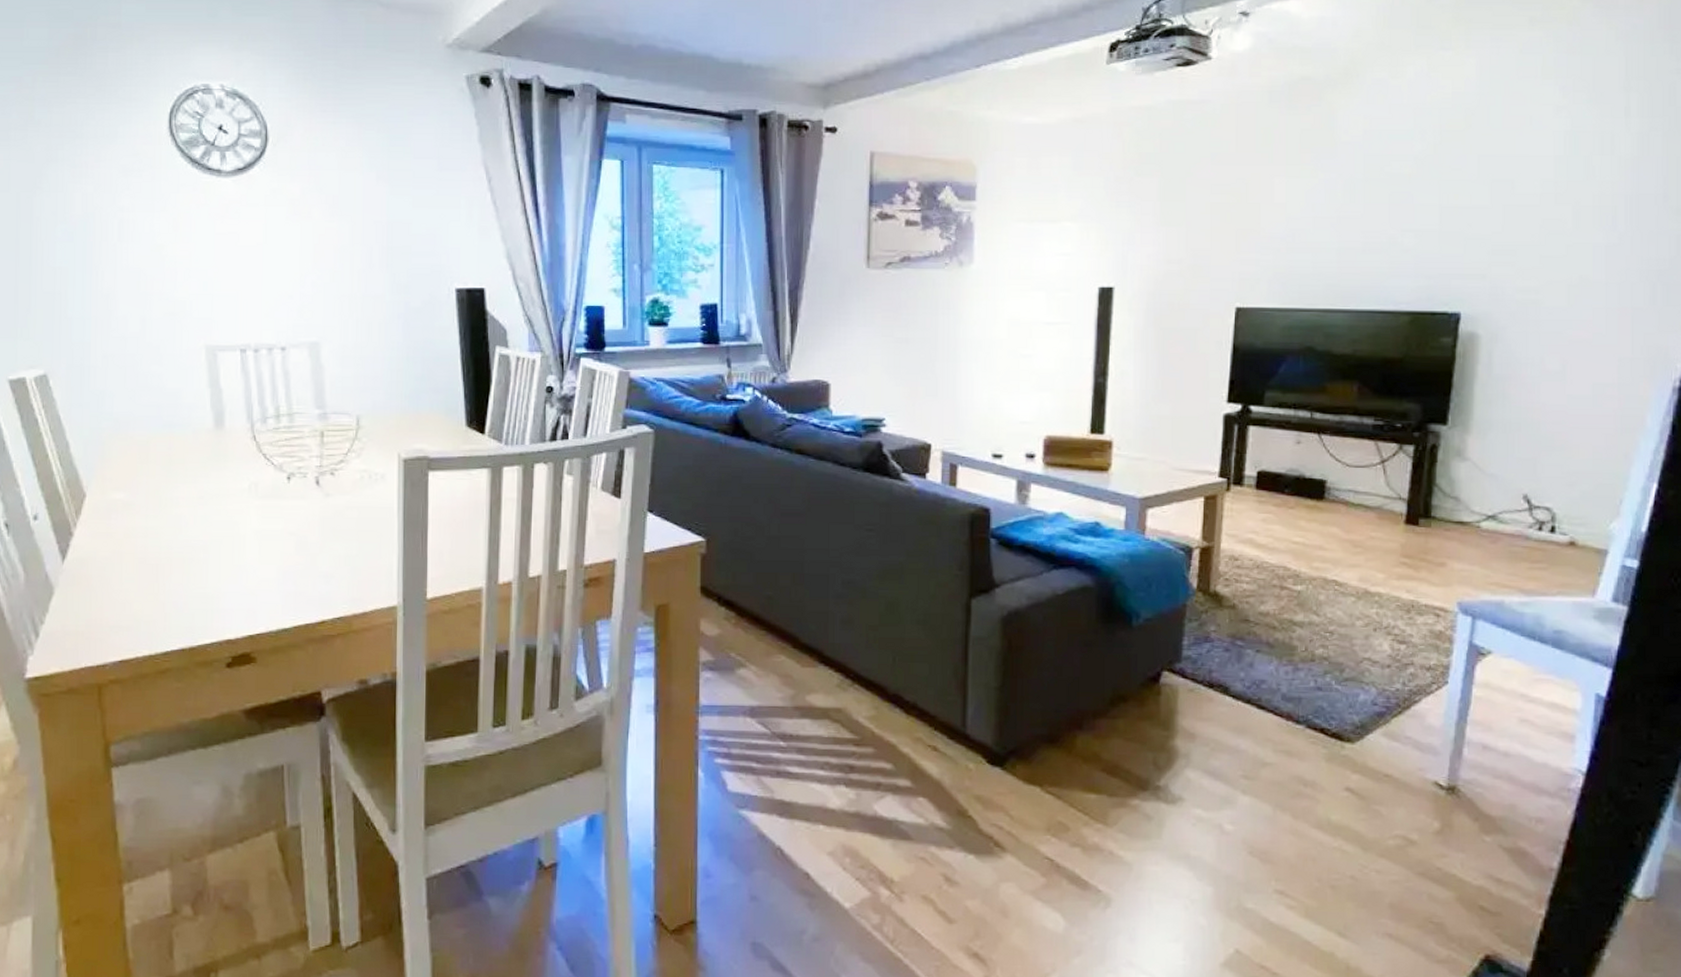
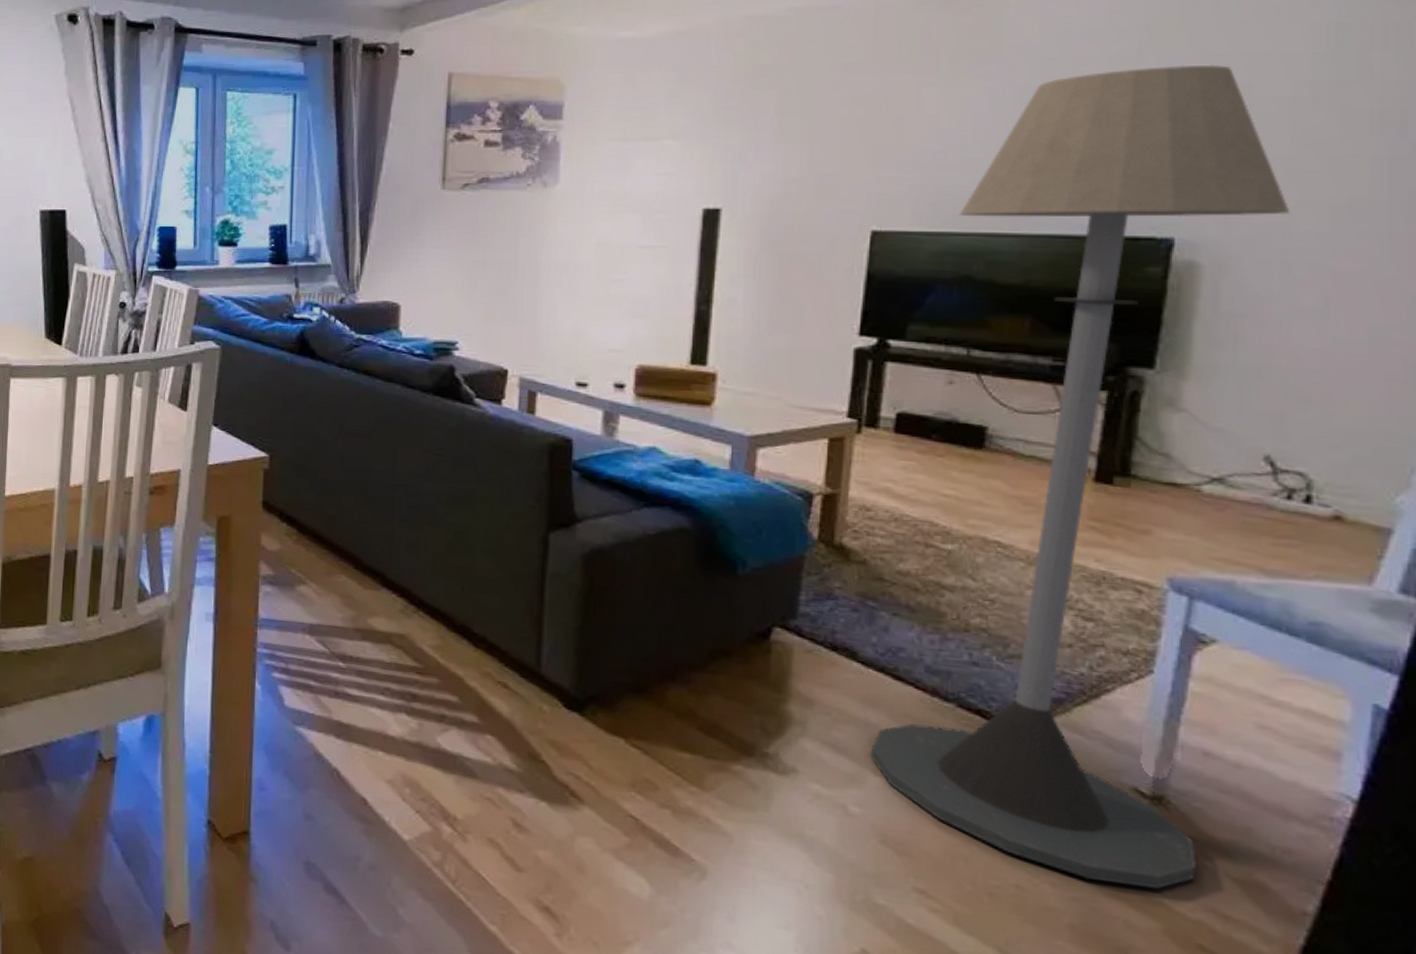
floor lamp: none [1240,163,1541,864] -> present [869,64,1291,889]

